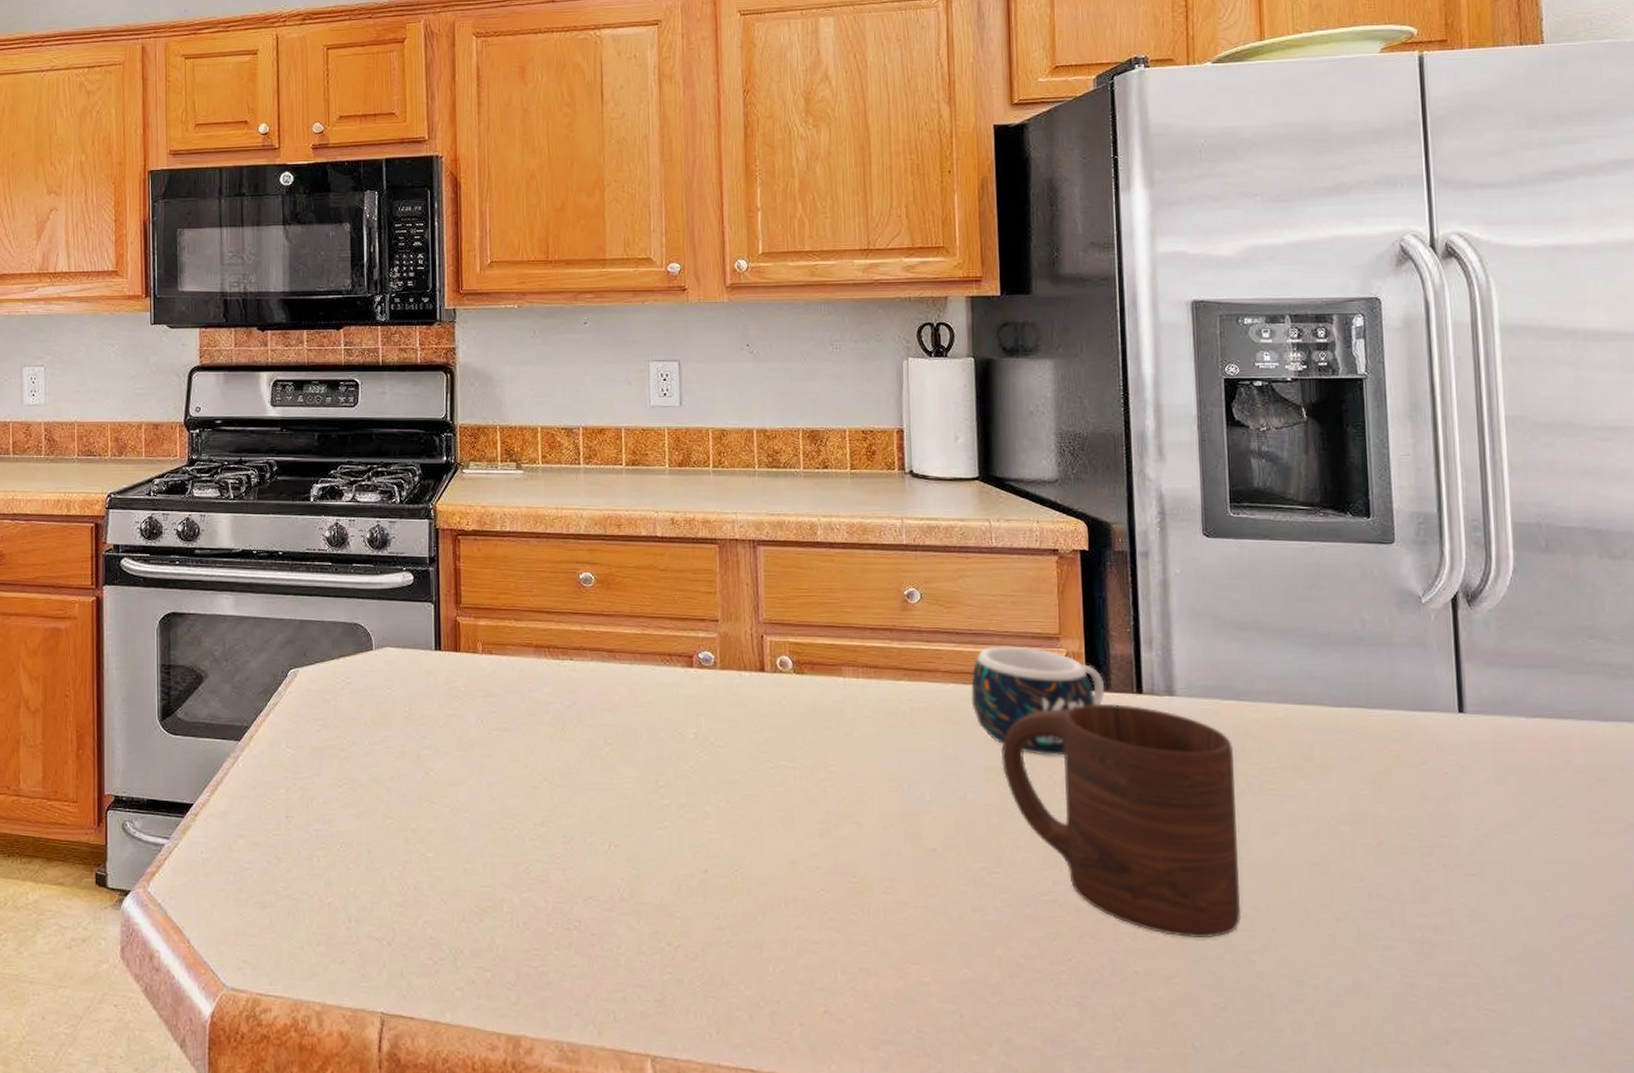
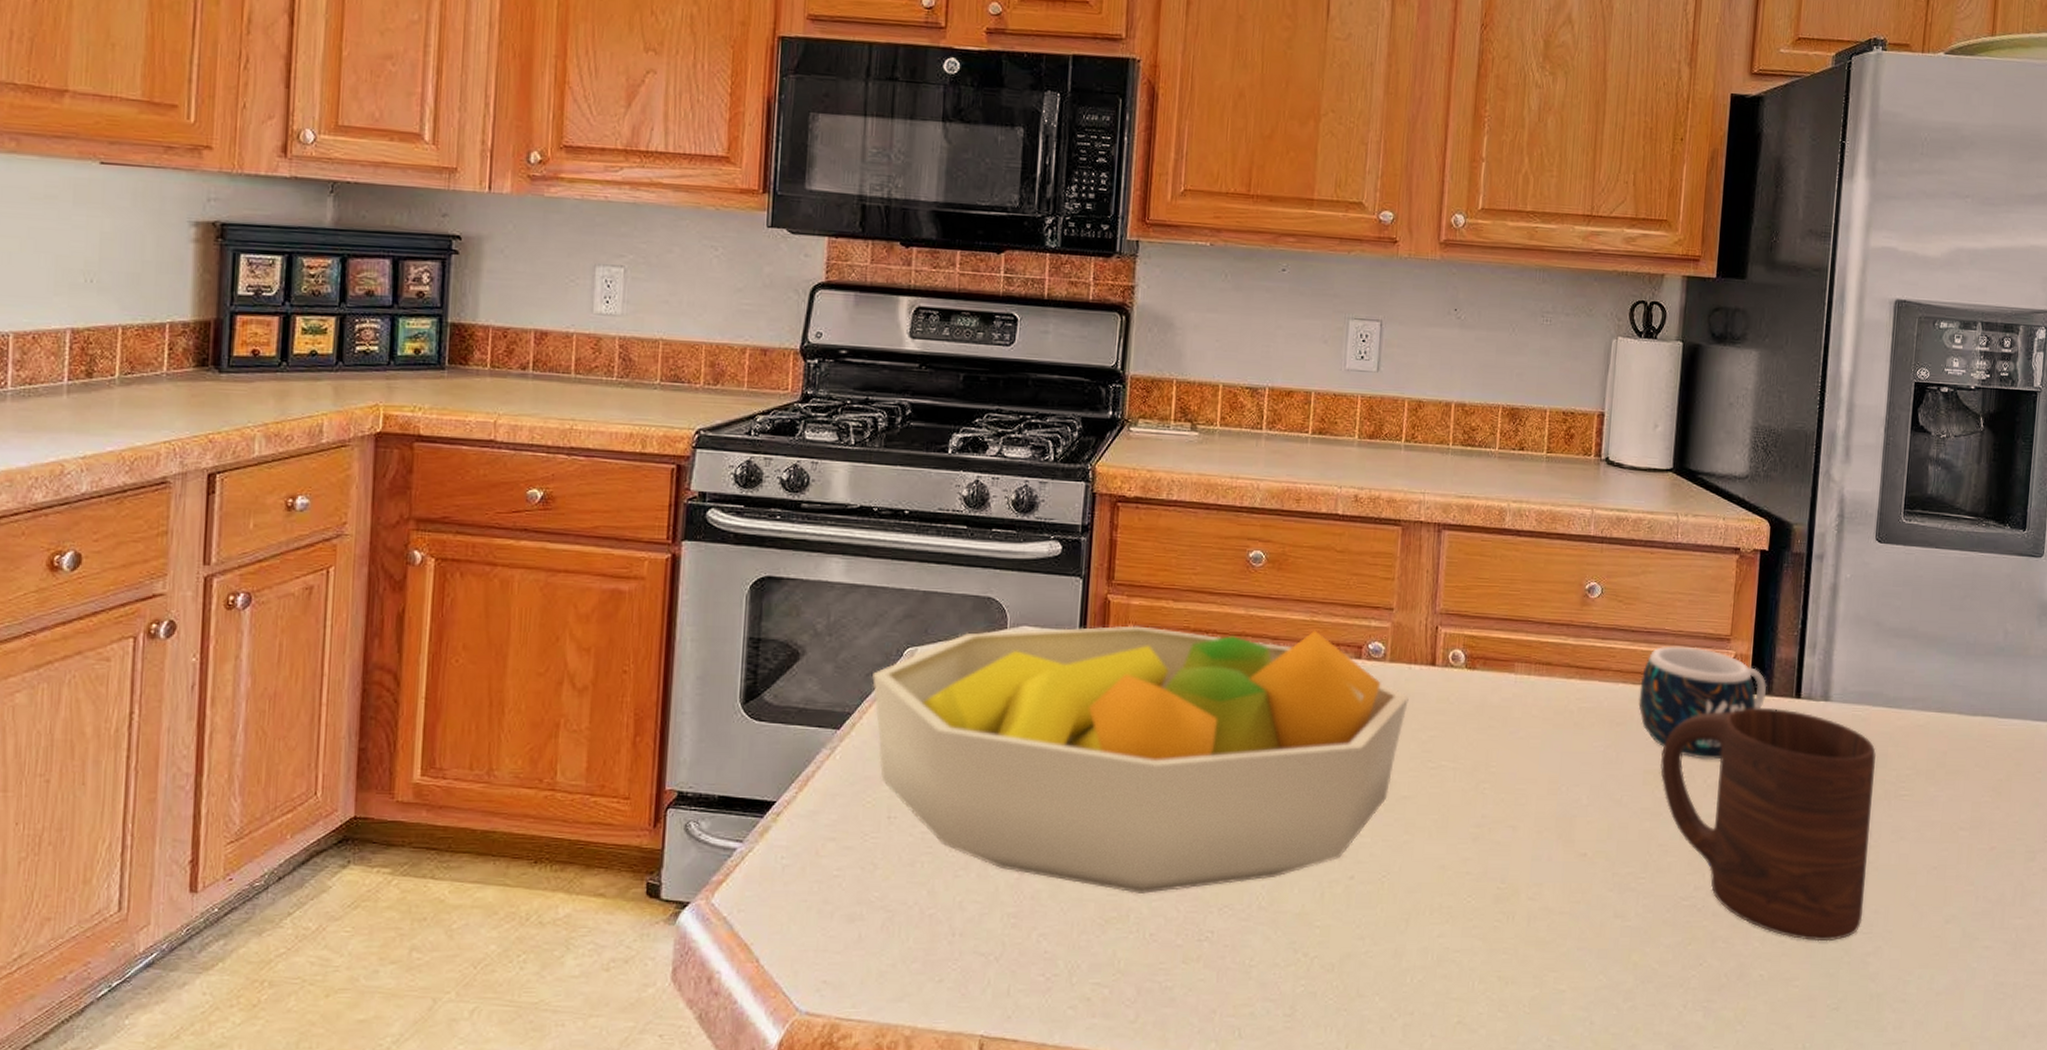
fruit bowl: none [264,642,742,885] -> present [872,625,1409,894]

